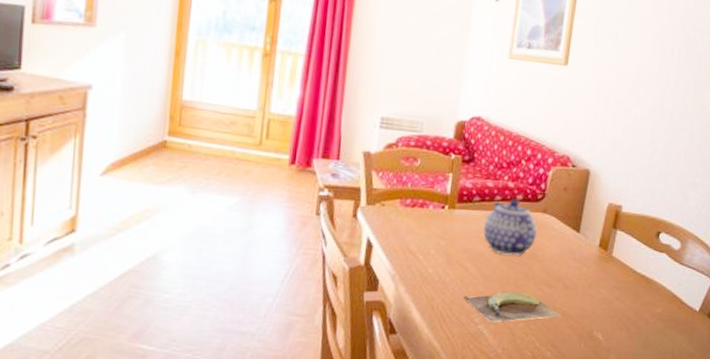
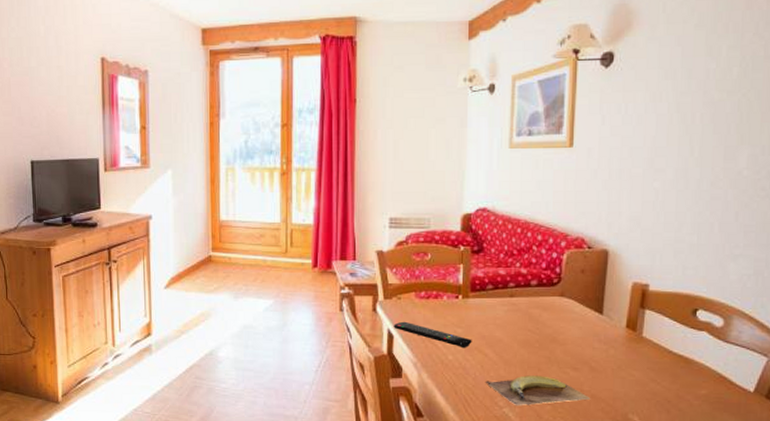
remote control: none [374,230,454,262] -> present [394,321,472,349]
teapot: present [483,199,537,257] -> none [499,285,555,341]

